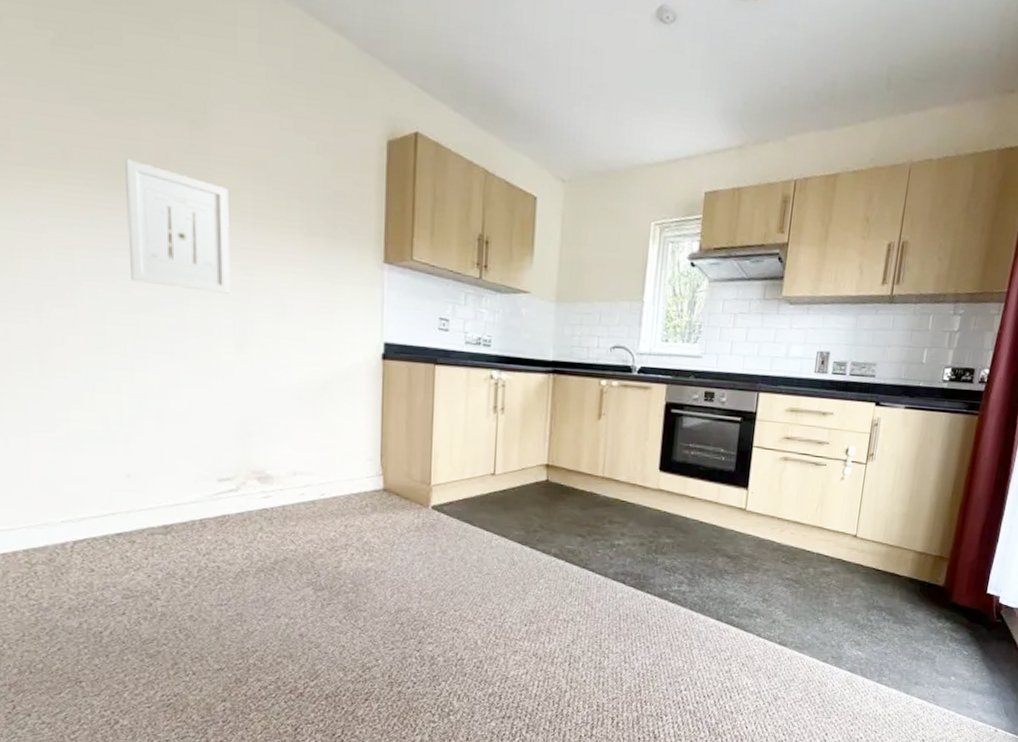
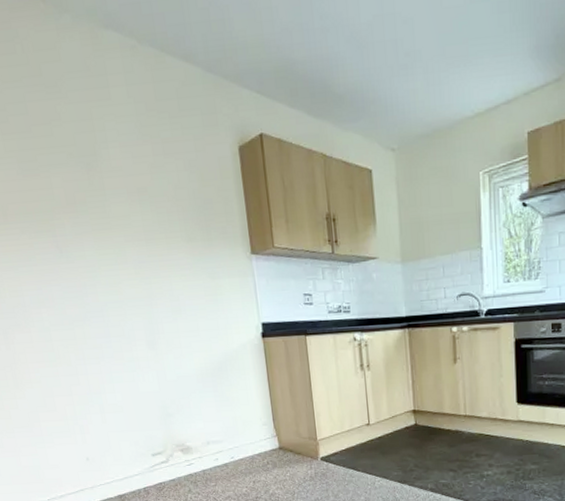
wall art: present [125,159,230,294] -> none [45,205,137,304]

